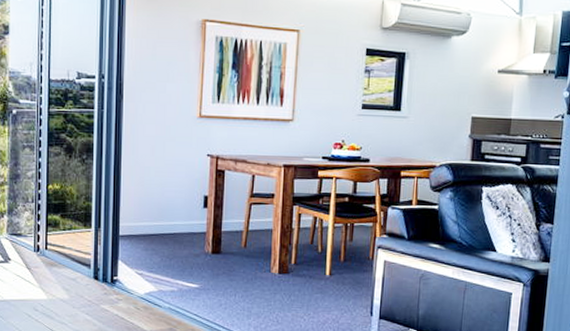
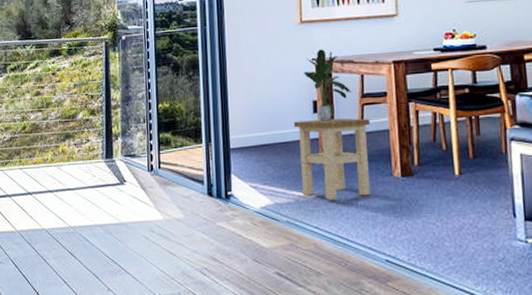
stool: none [184,214,256,290] -> present [294,118,371,200]
potted plant: none [198,146,242,217] -> present [304,49,352,121]

